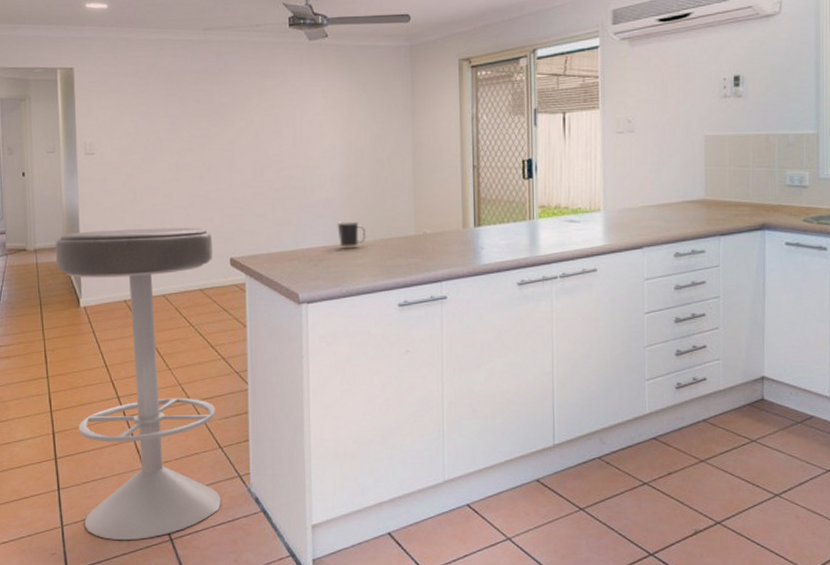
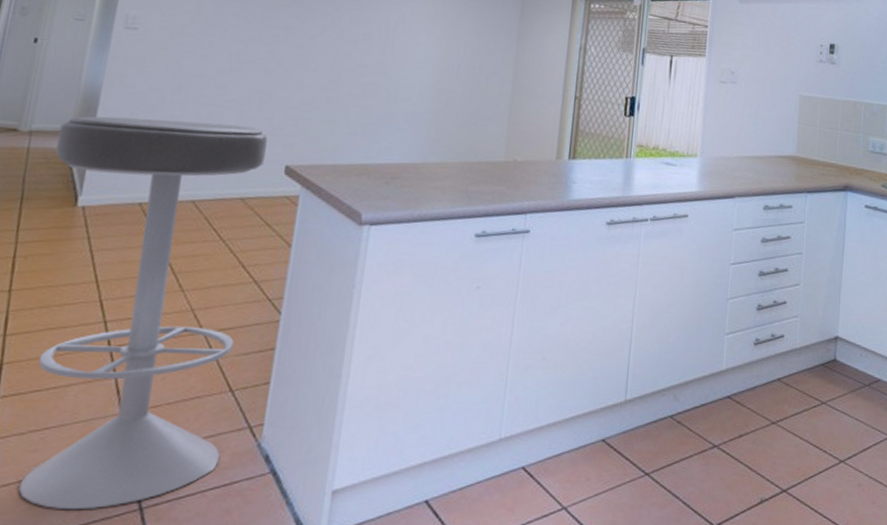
mug: present [337,221,366,249] -> none [418,138,450,169]

